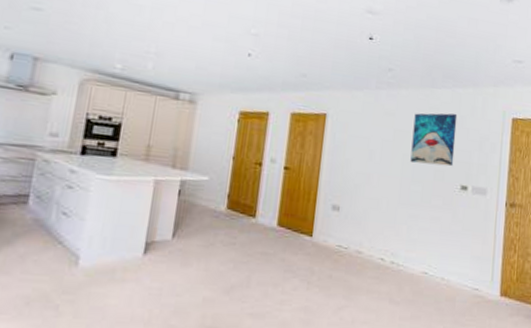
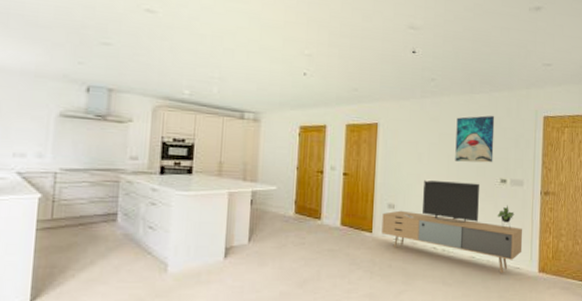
media console: none [323,180,484,295] -> present [381,179,523,274]

